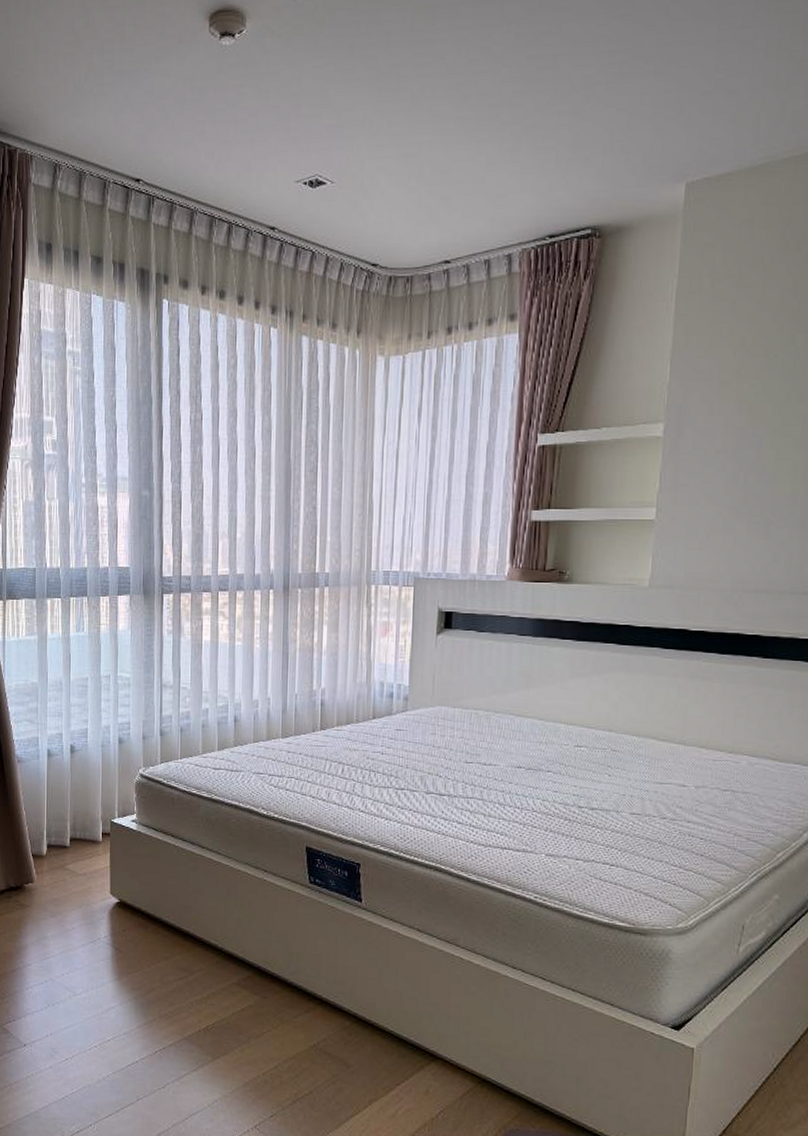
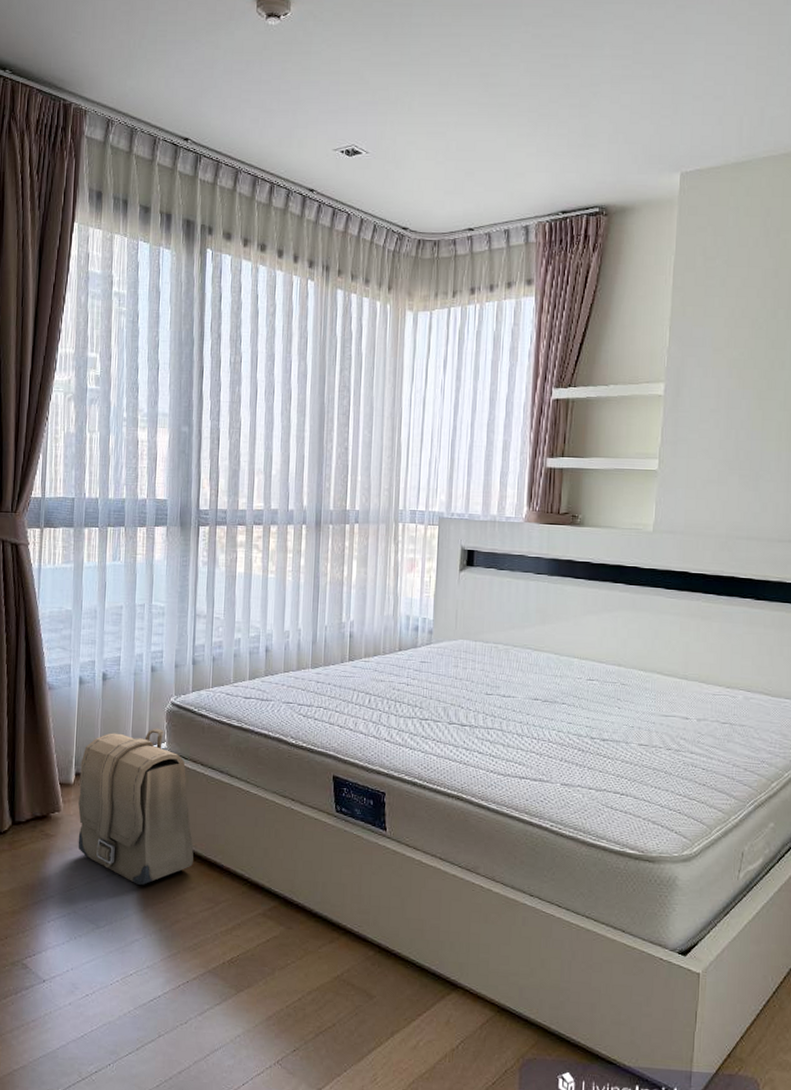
backpack: none [51,800,167,955] -> present [78,728,194,886]

